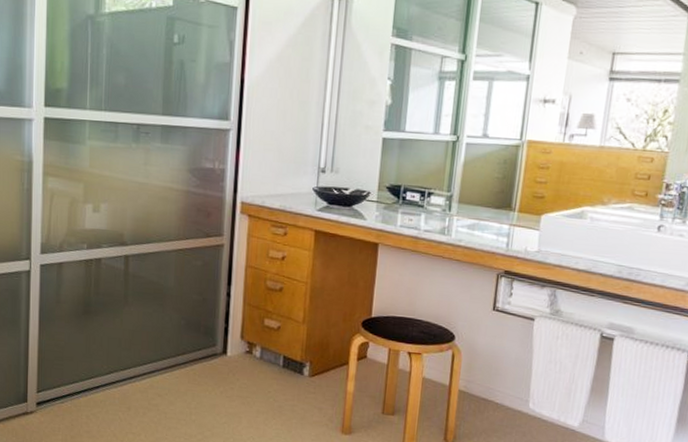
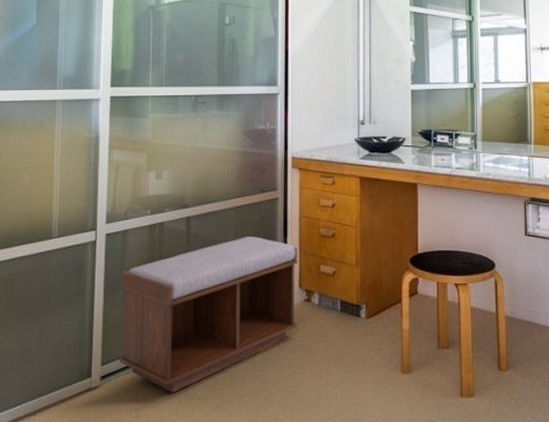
bench: none [54,281,241,426] -> present [119,237,298,393]

